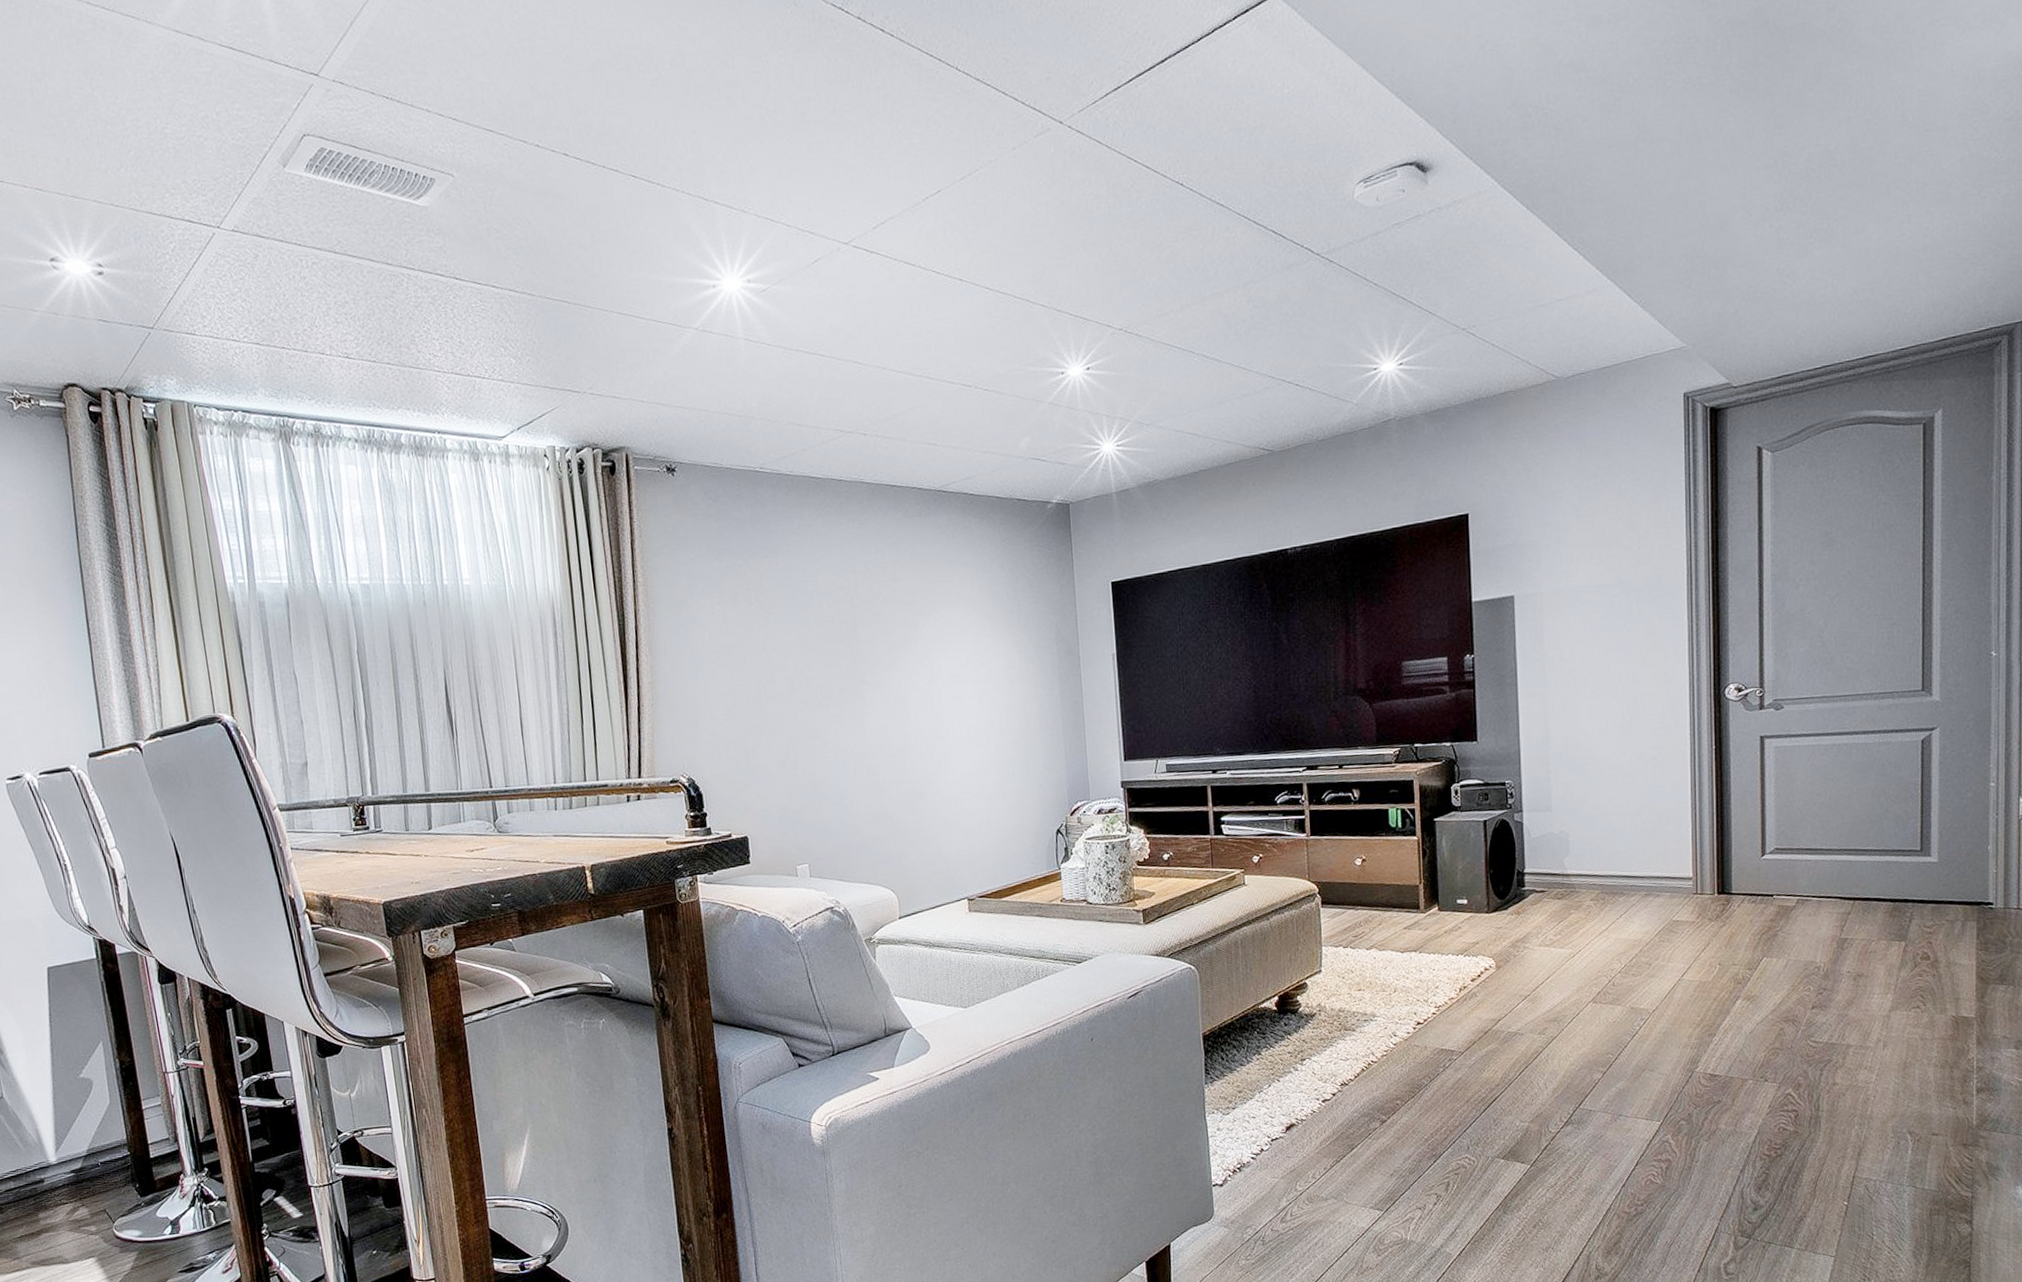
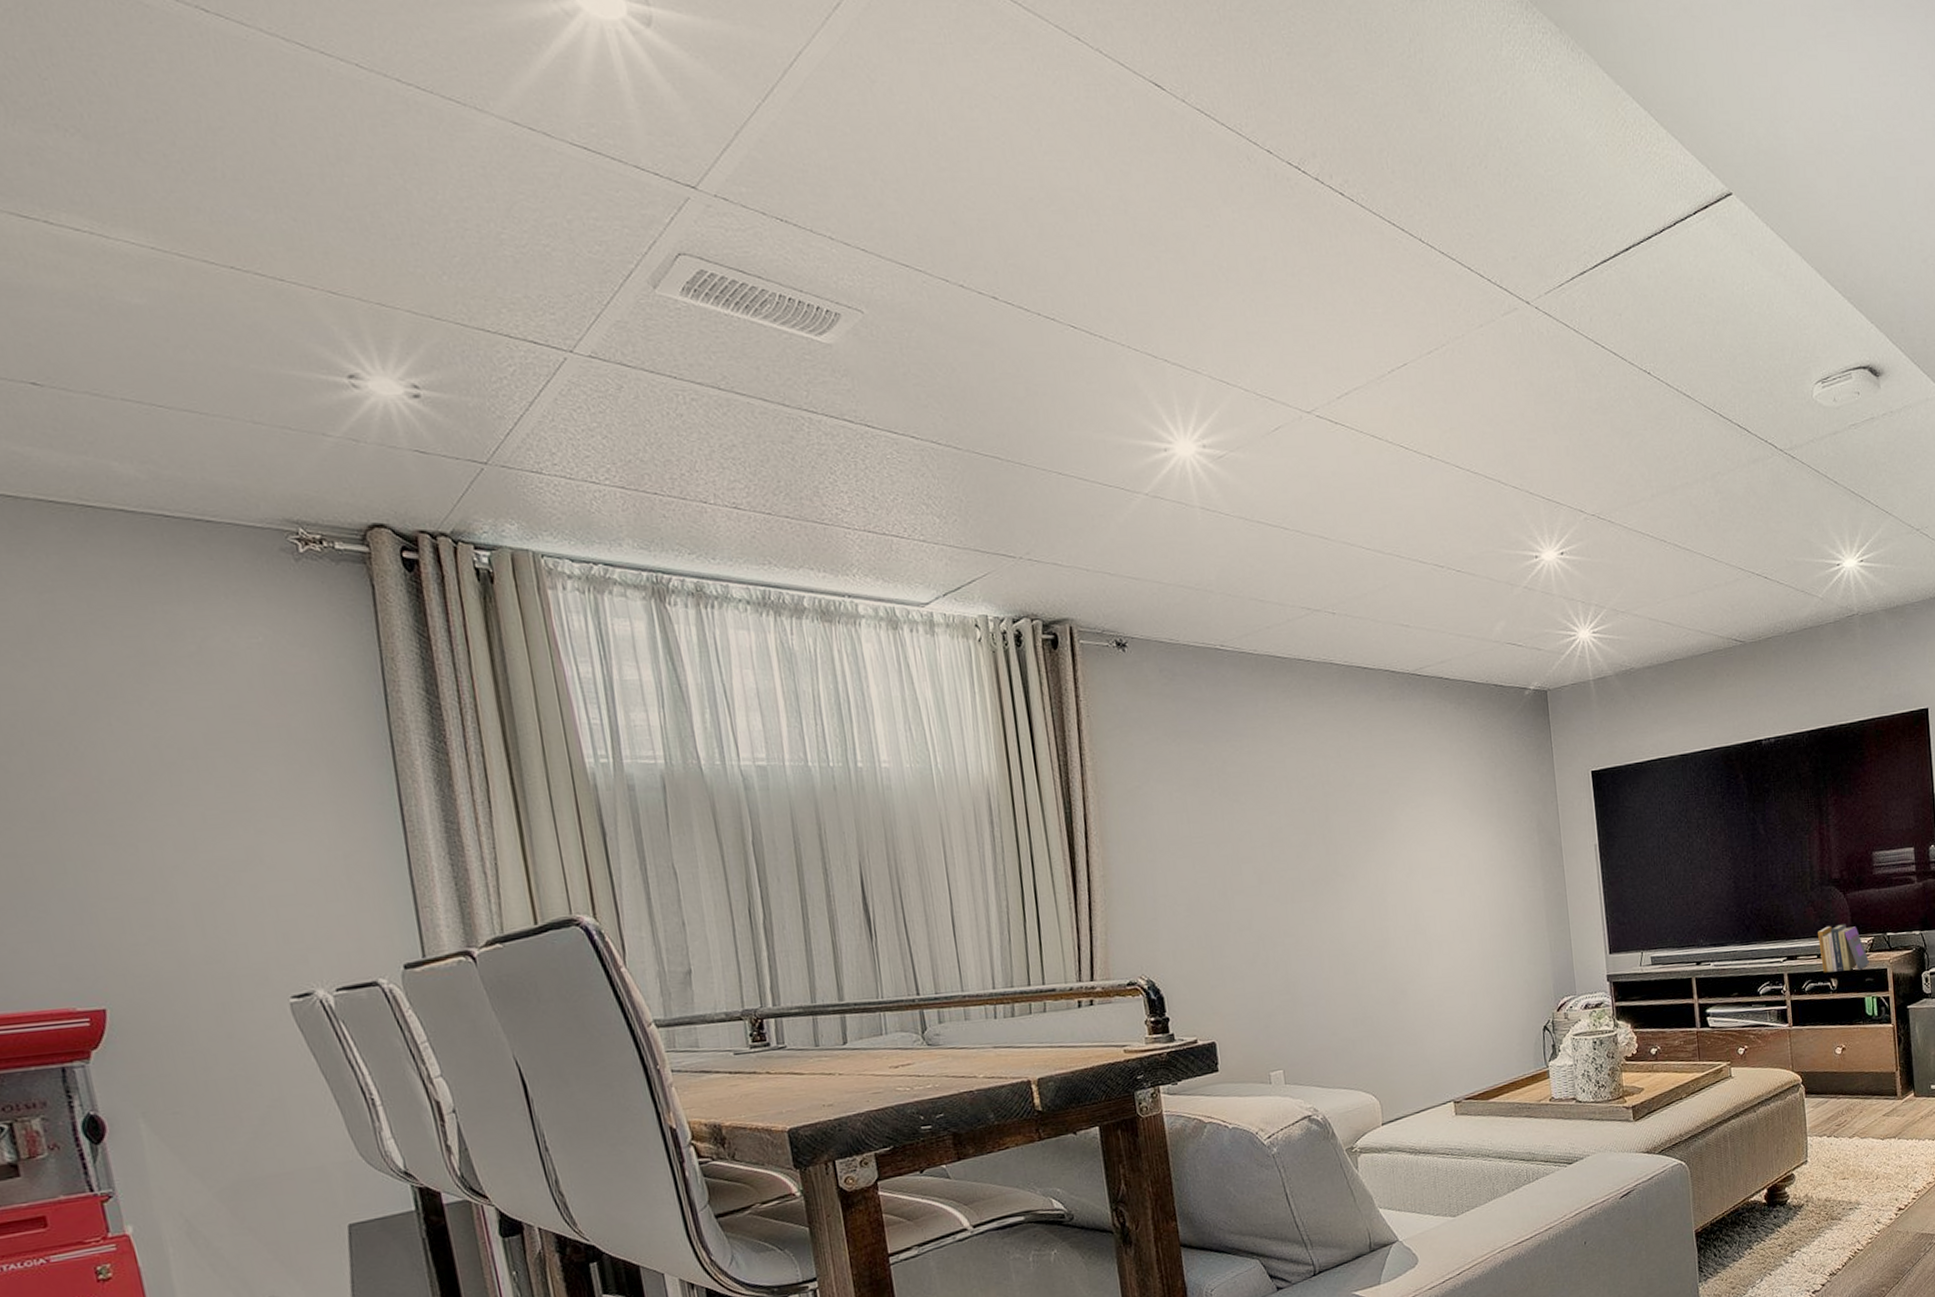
books: none [1340,734,1395,784] -> present [1818,924,1870,973]

